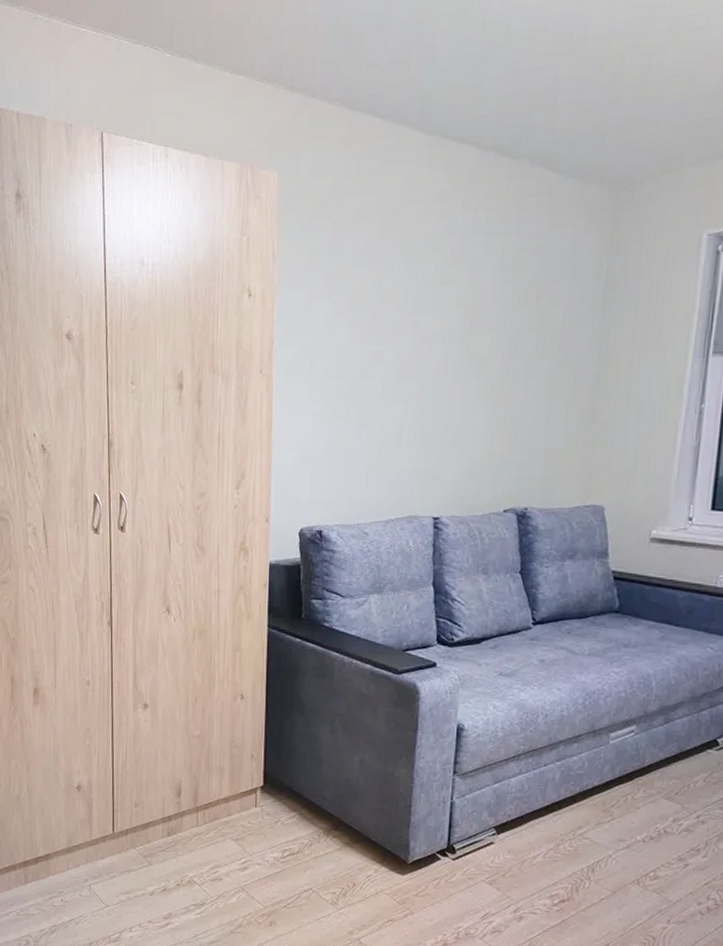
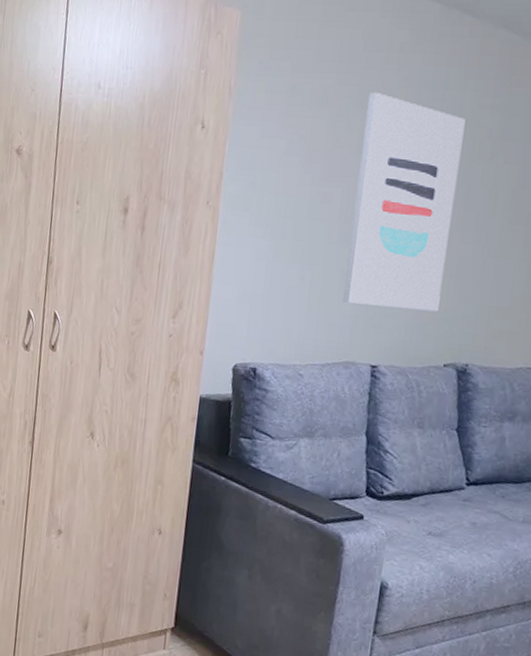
wall art: none [401,245,509,459] -> present [342,93,466,312]

